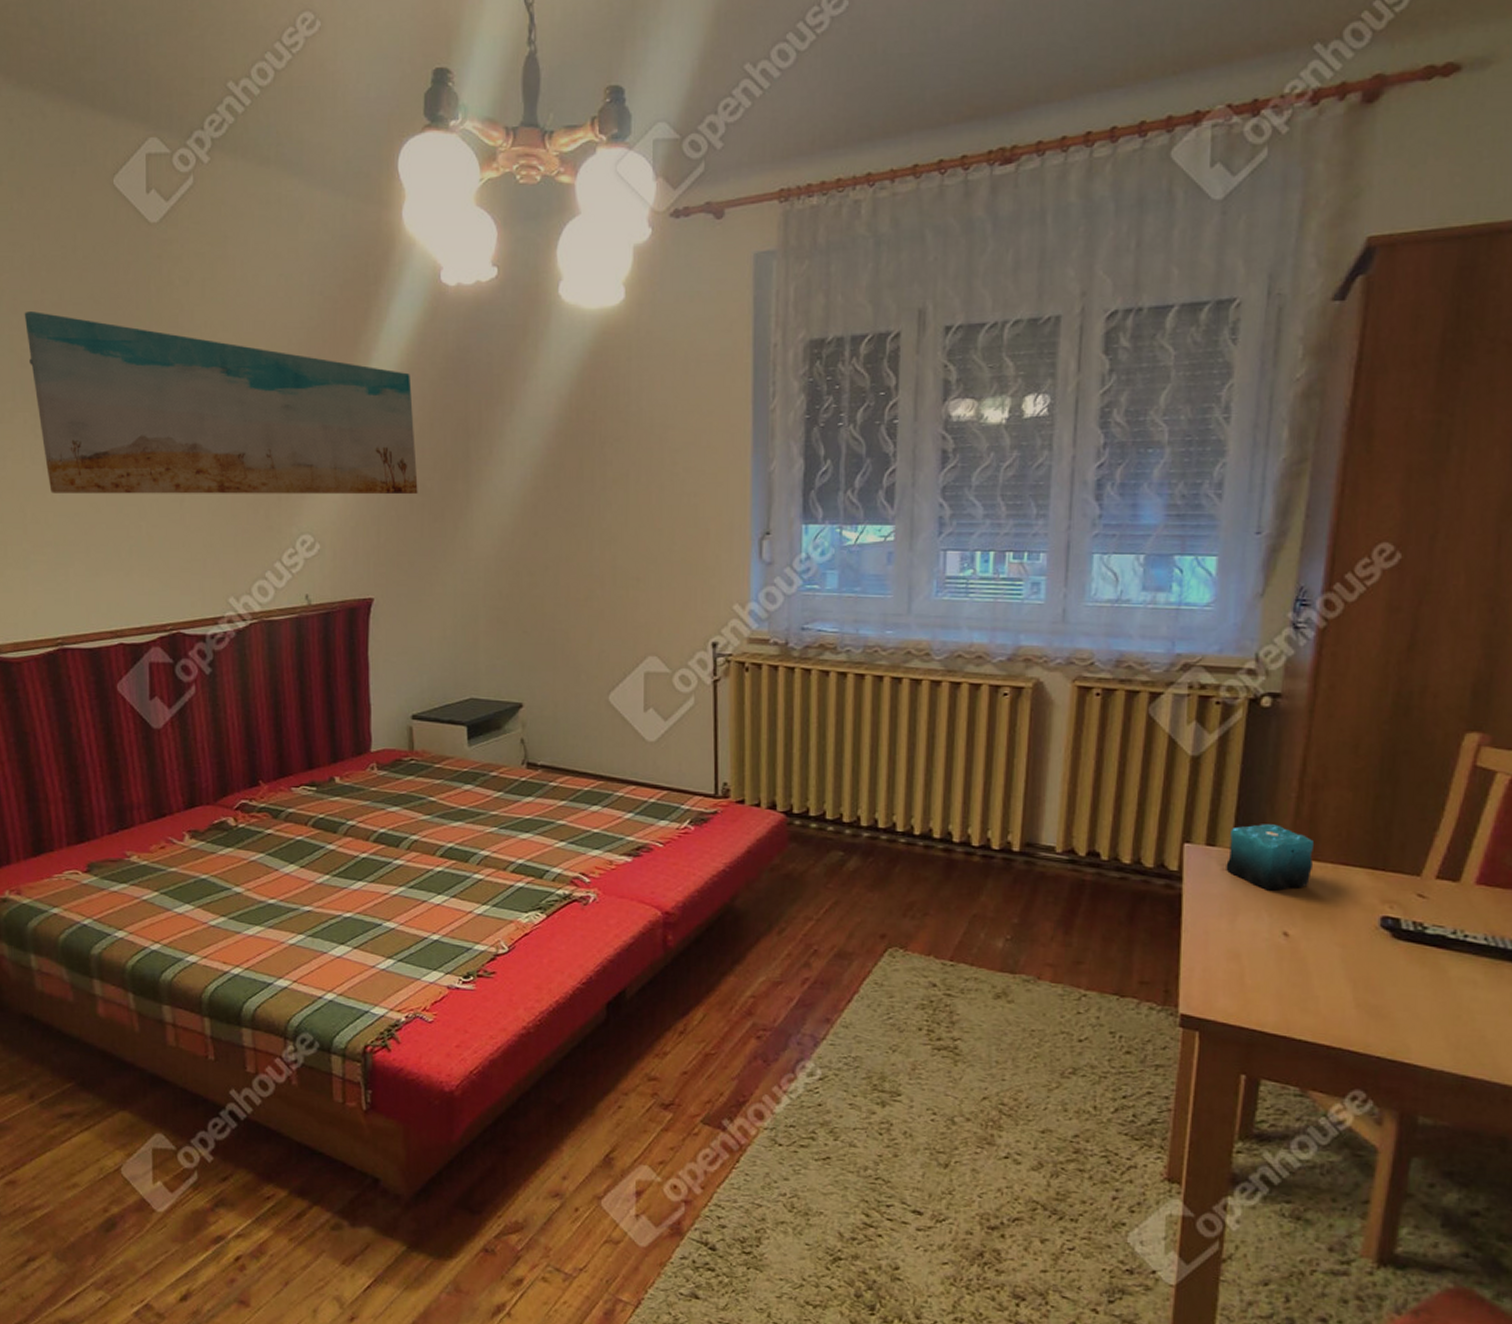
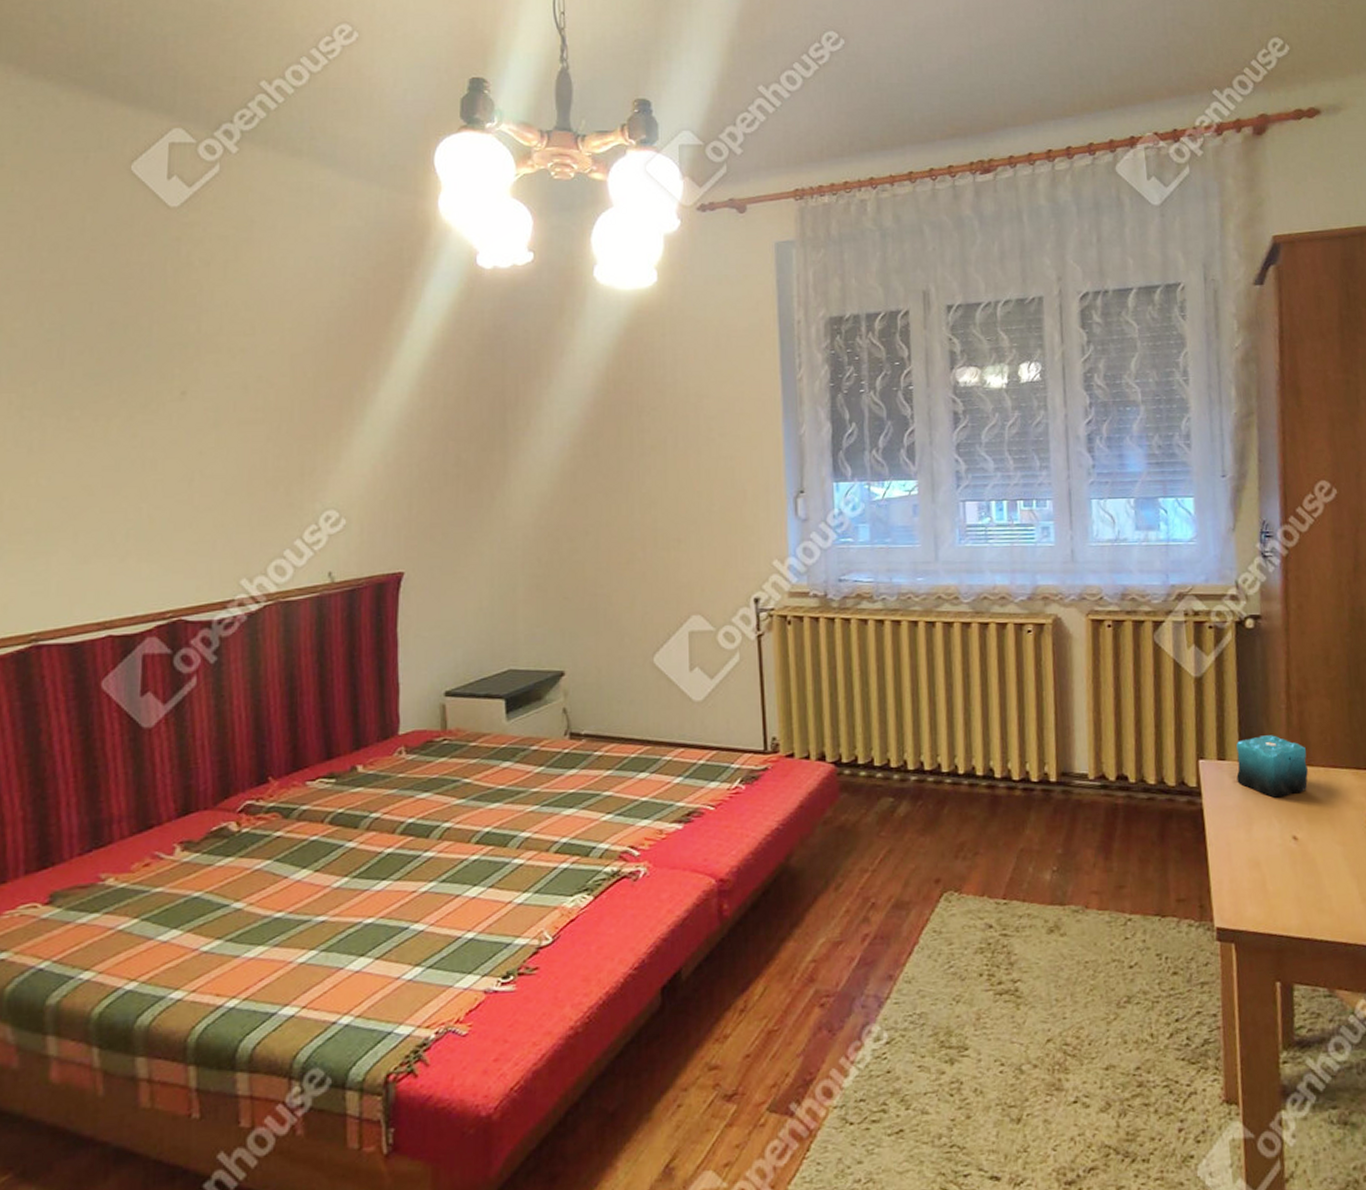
wall art: present [24,311,418,495] -> none [18,291,453,477]

